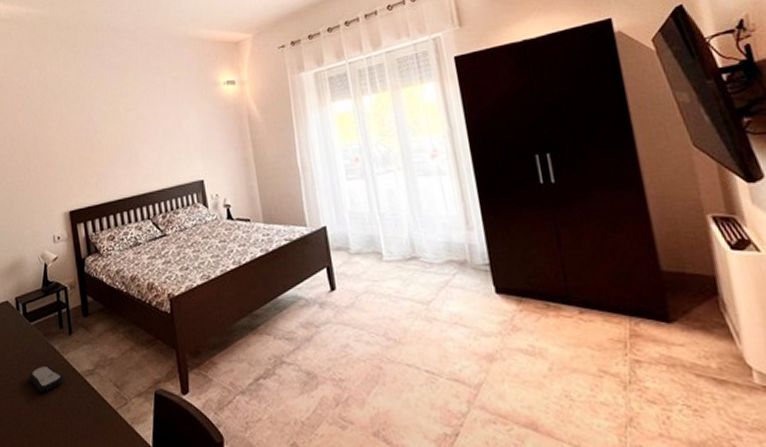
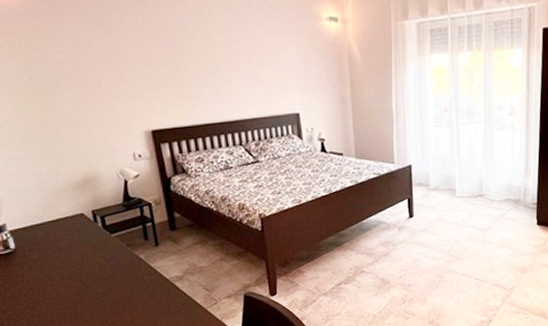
remote control: present [28,365,64,393] -> none [112,272,152,296]

